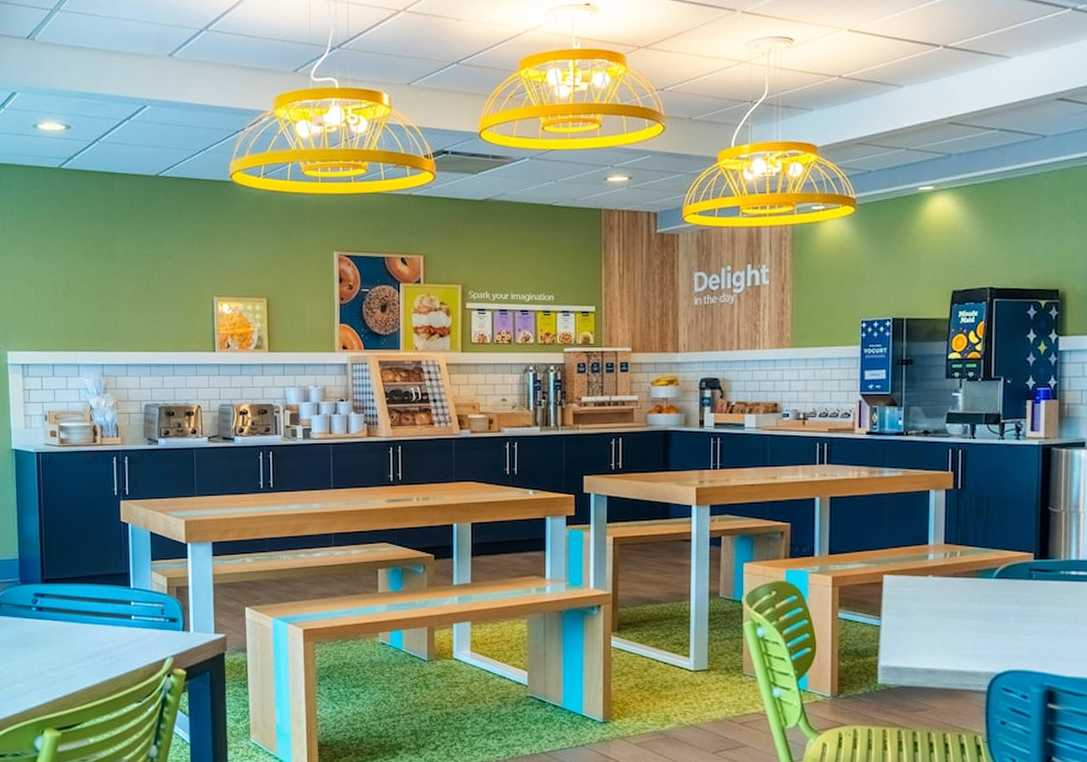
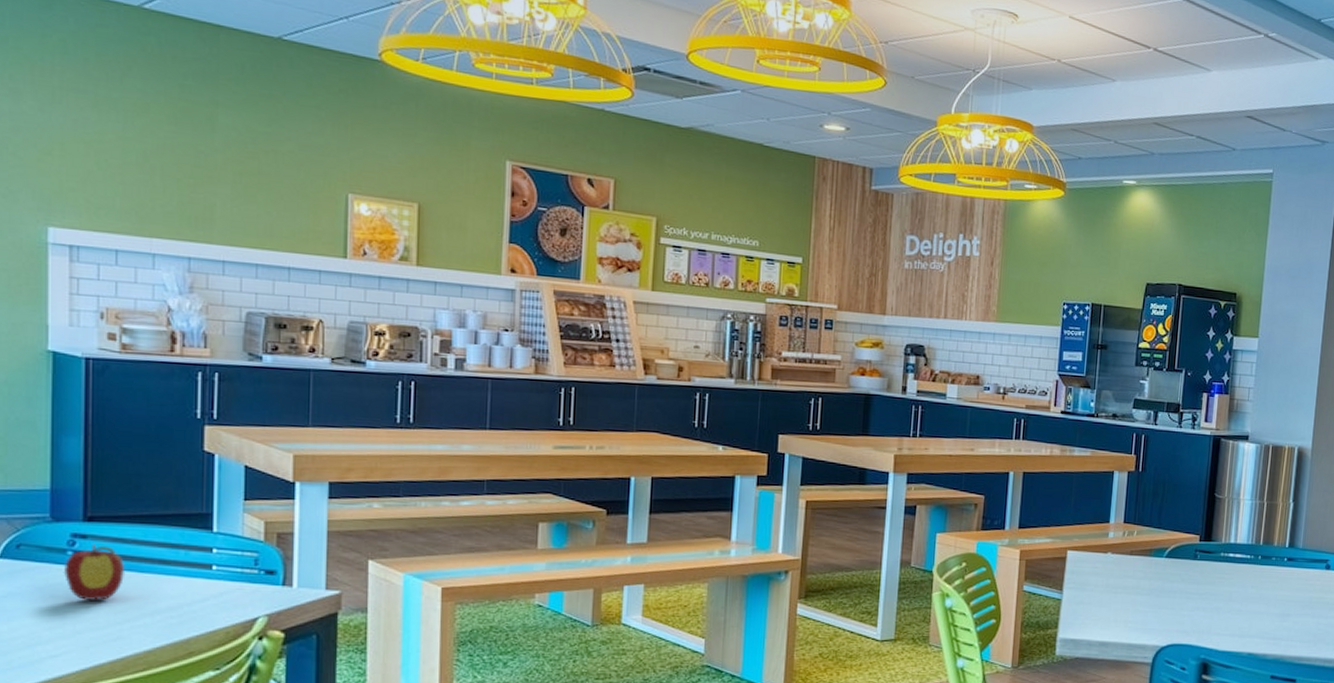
apple: none [30,601,72,647] -> present [63,544,126,601]

